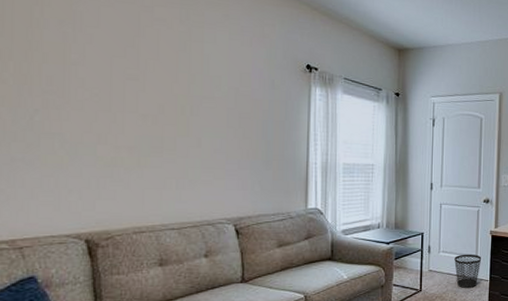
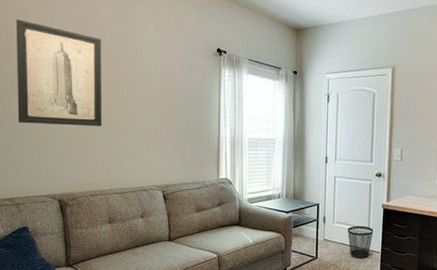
wall art: none [24,14,155,149] -> present [16,19,102,127]

